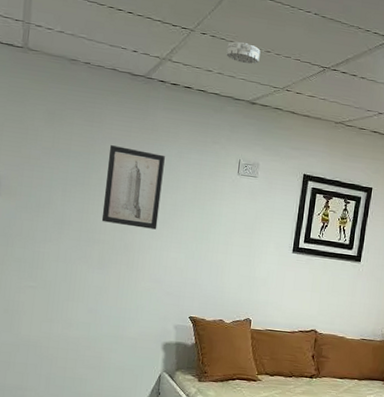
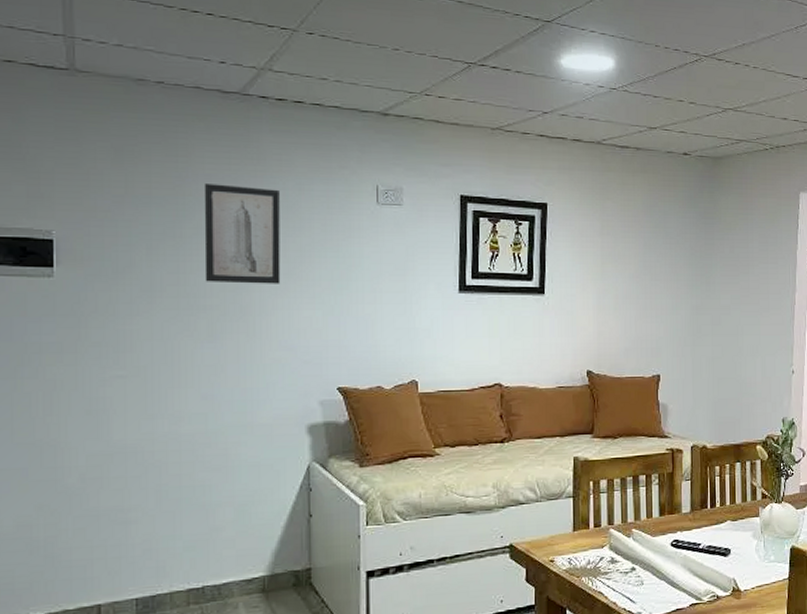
smoke detector: present [226,41,261,64] -> none [343,39,387,67]

